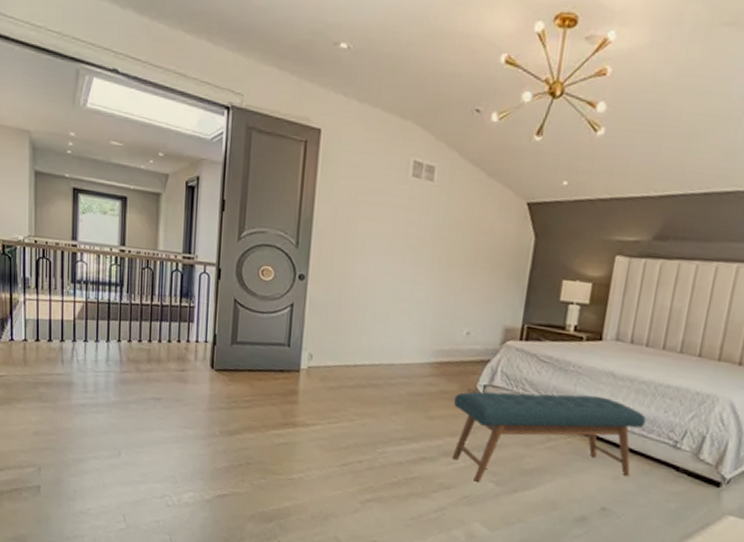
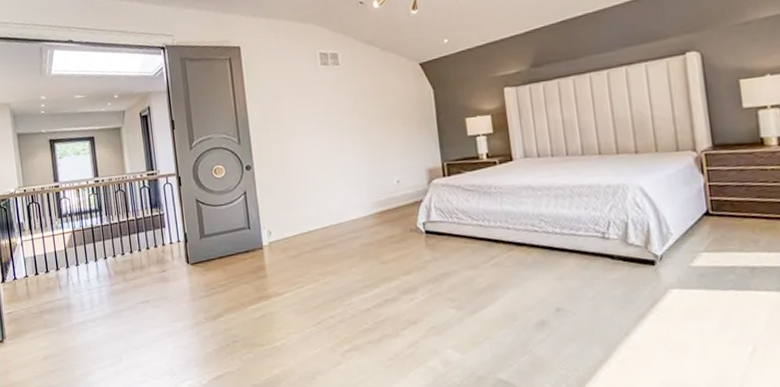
bench: present [452,391,646,482] -> none [400,208,572,311]

